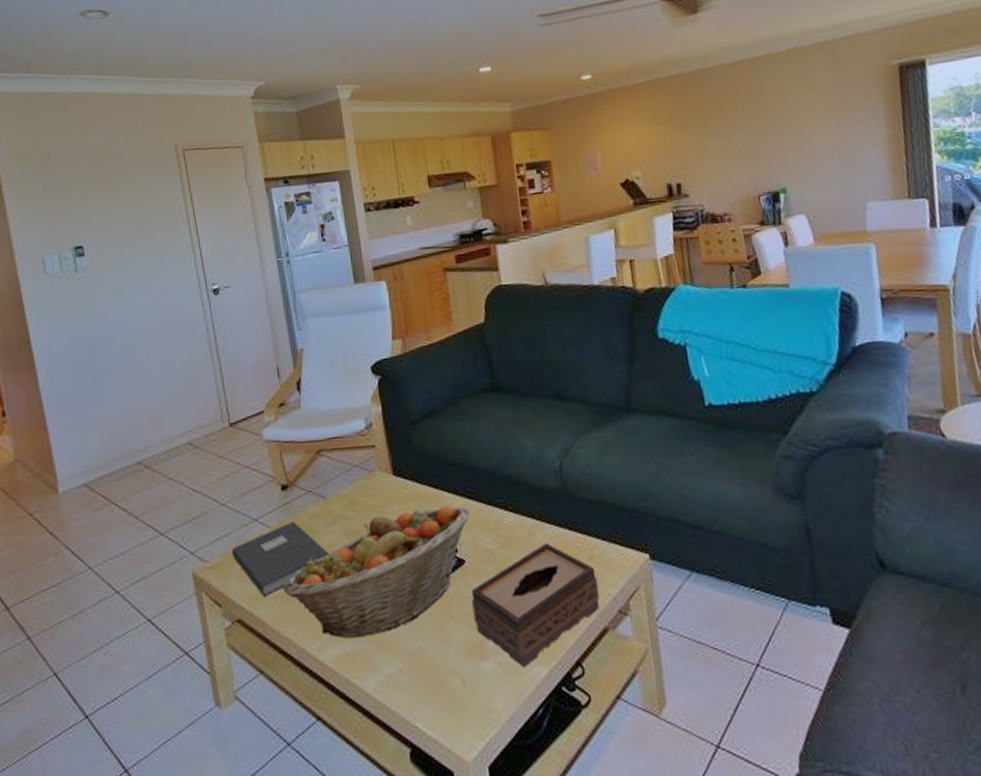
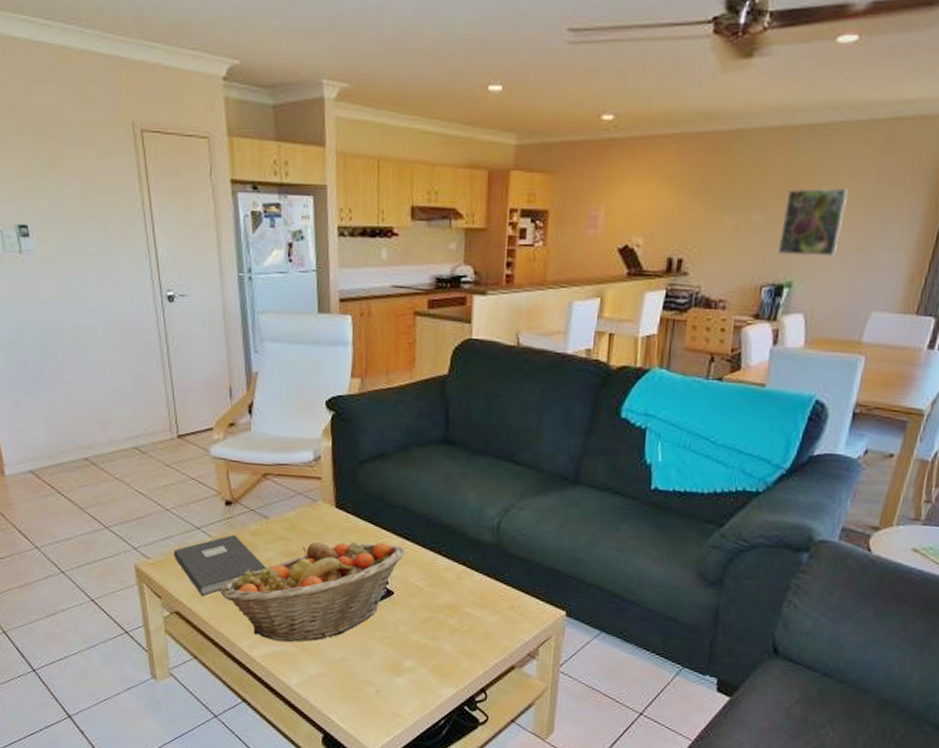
tissue box: present [471,542,600,668] -> none [394,588,515,687]
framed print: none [759,102,818,166] -> present [778,187,848,257]

